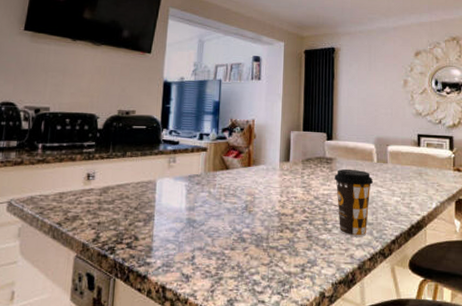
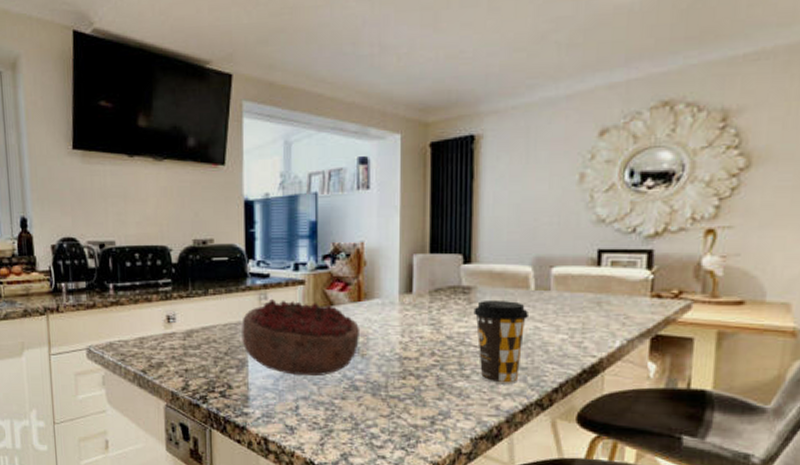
decorative bowl: none [151,161,249,229] -> present [242,298,361,376]

